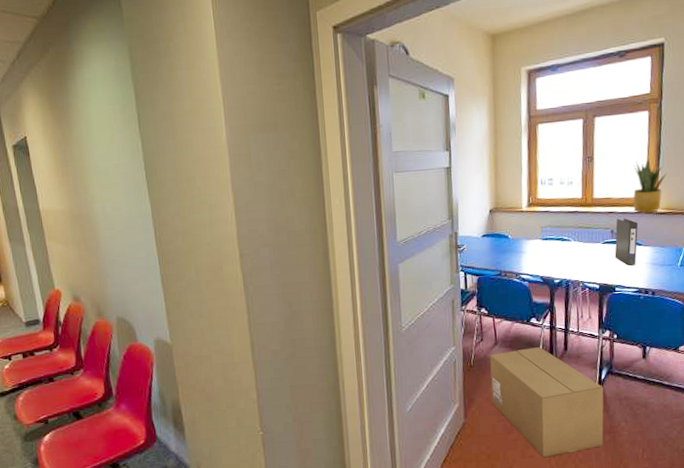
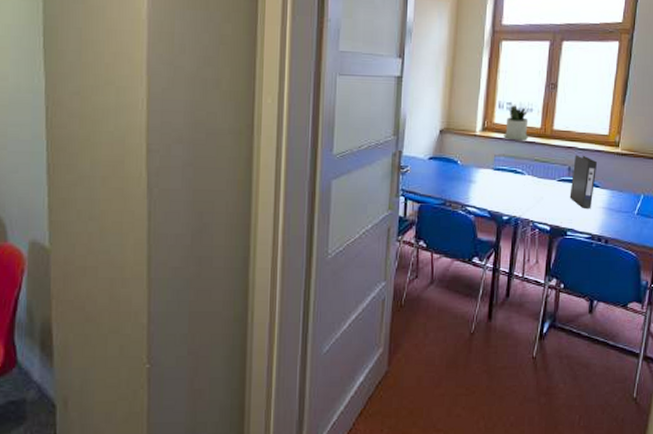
box: present [490,347,604,458] -> none [420,290,544,418]
planter: none [548,179,572,212] -> present [504,104,529,141]
planter: present [633,159,668,213] -> none [595,93,633,152]

